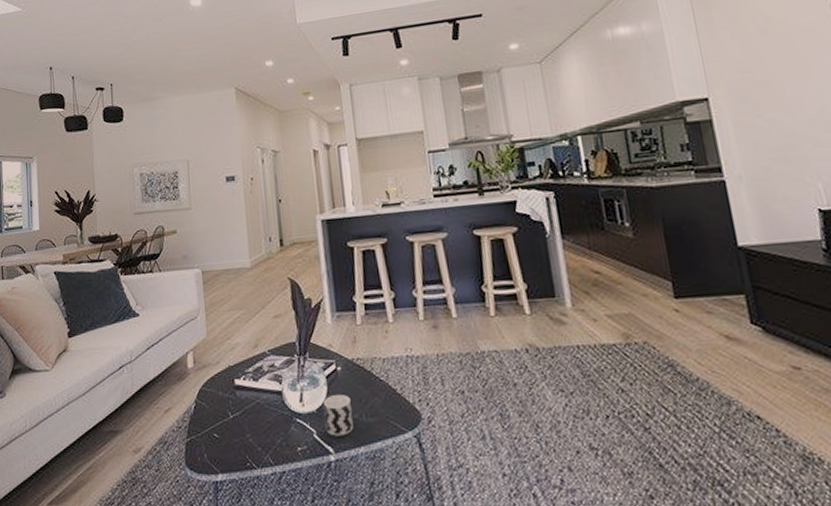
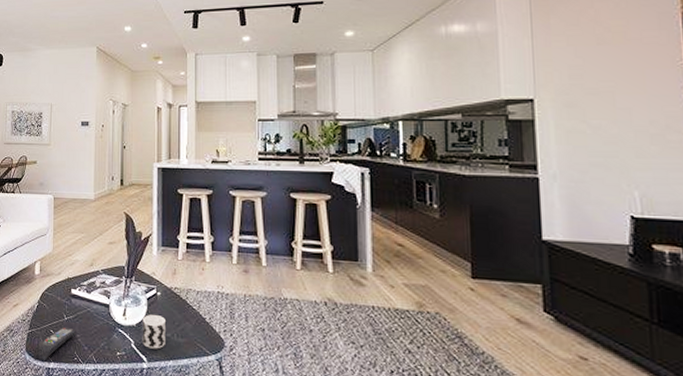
remote control: none [196,427,244,474] -> present [34,326,75,361]

